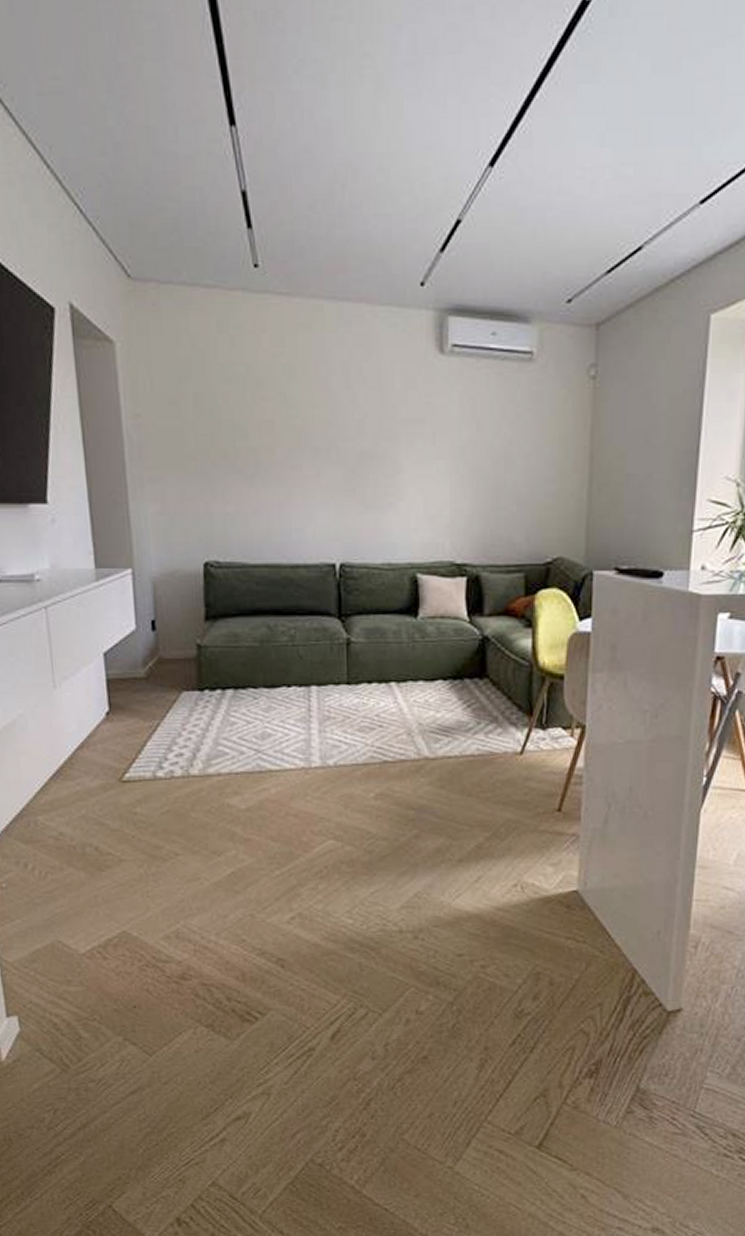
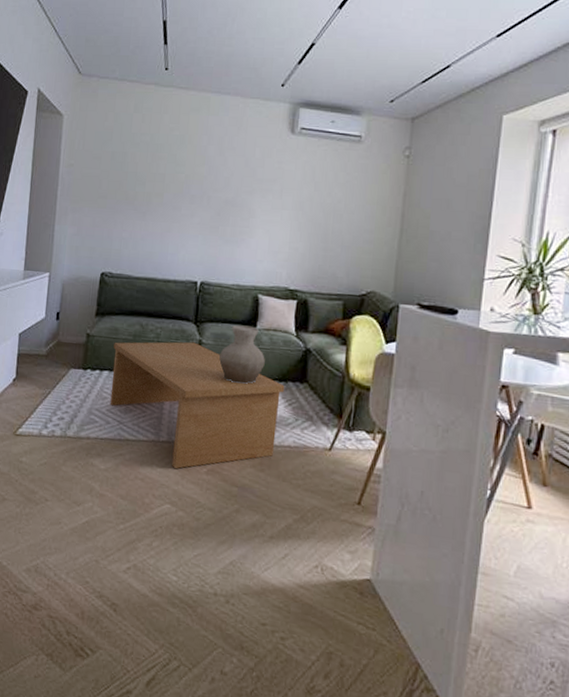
coffee table: none [235,642,461,798] -> present [110,342,285,469]
vase: none [375,615,433,688] -> present [219,325,265,384]

